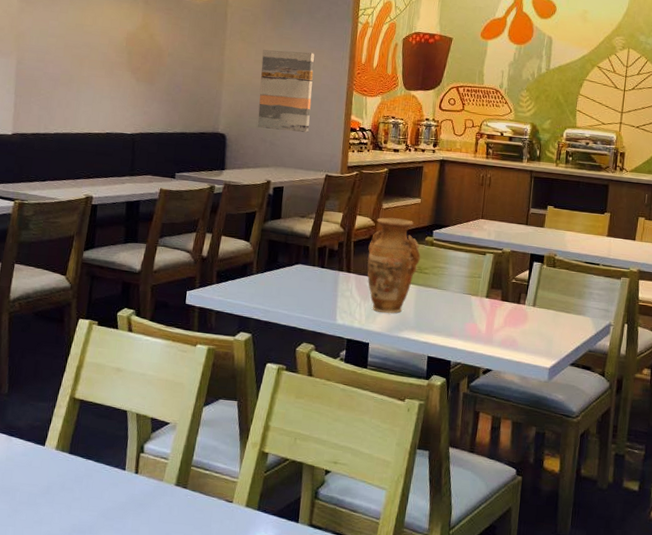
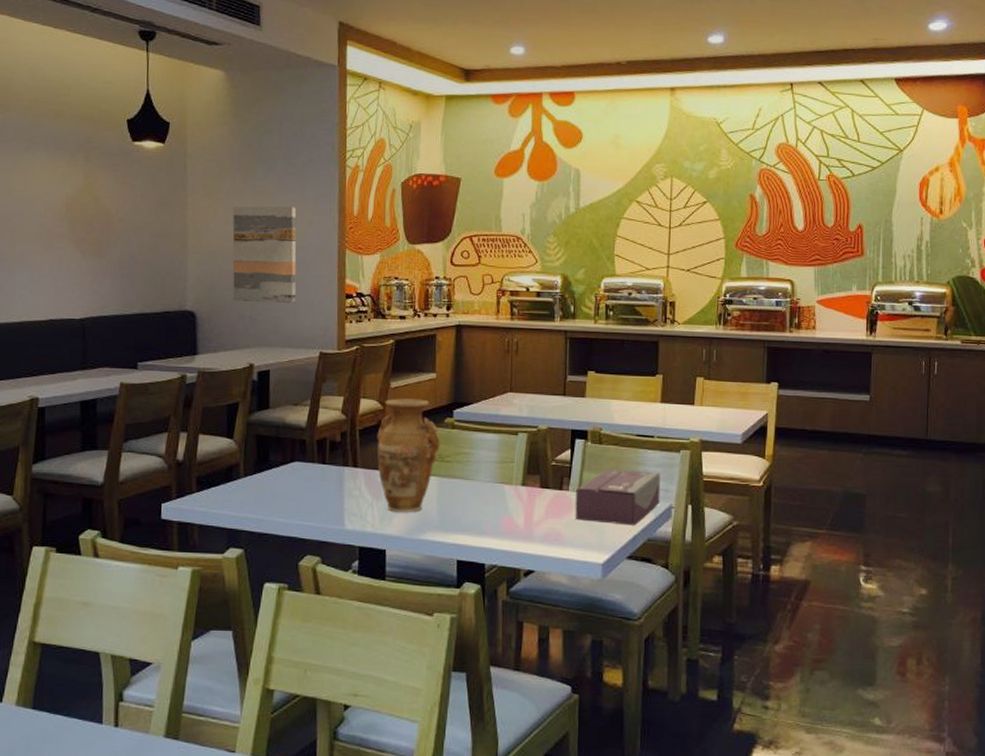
tissue box: none [528,289,603,338] -> present [575,469,661,526]

